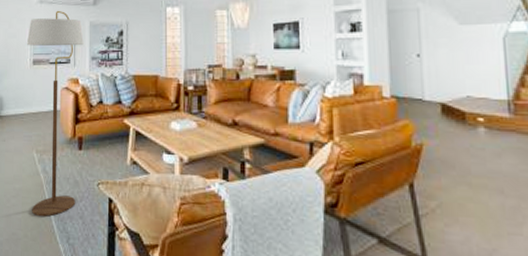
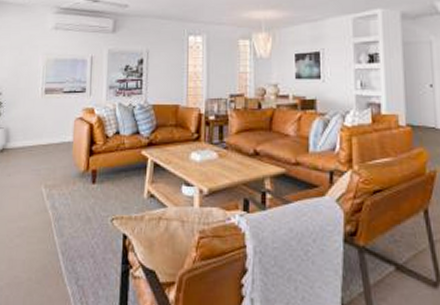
floor lamp: present [26,10,84,217] -> none [37,37,101,256]

